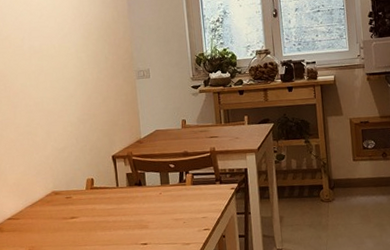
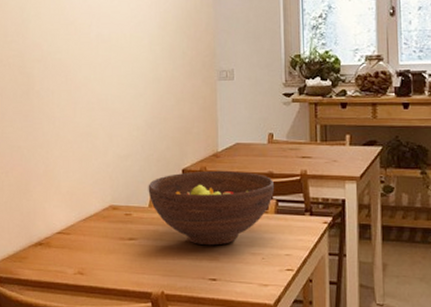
fruit bowl: none [84,153,190,217] -> present [148,171,275,246]

